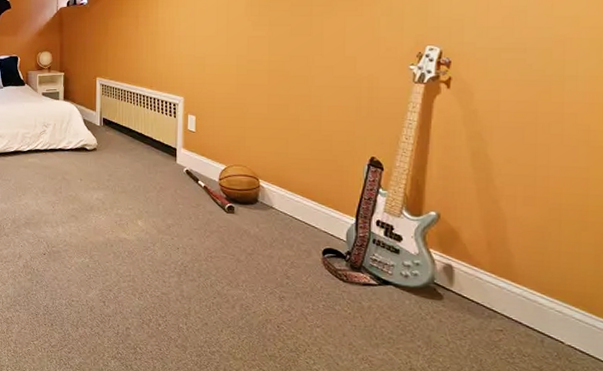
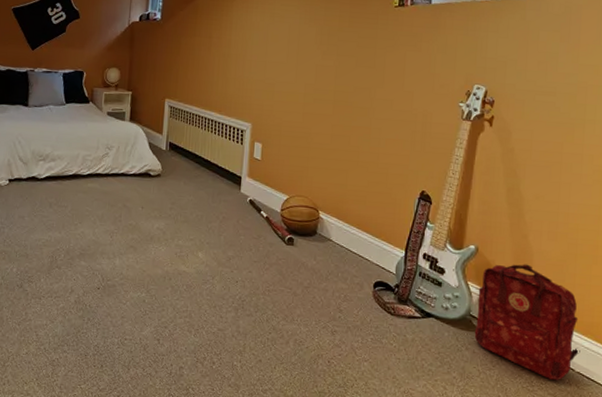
backpack: none [440,230,571,354] -> present [474,264,580,381]

